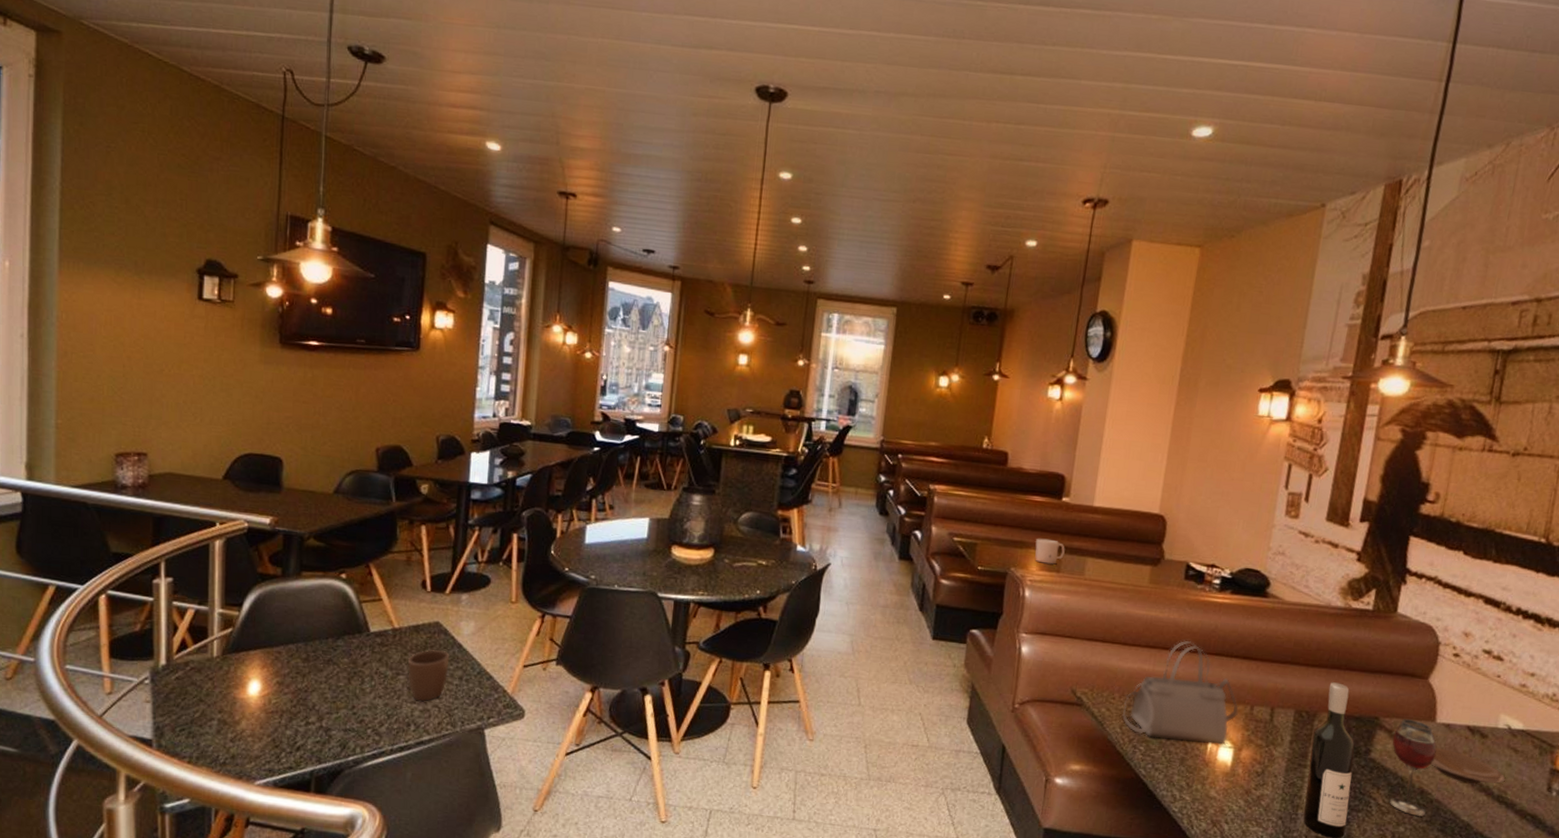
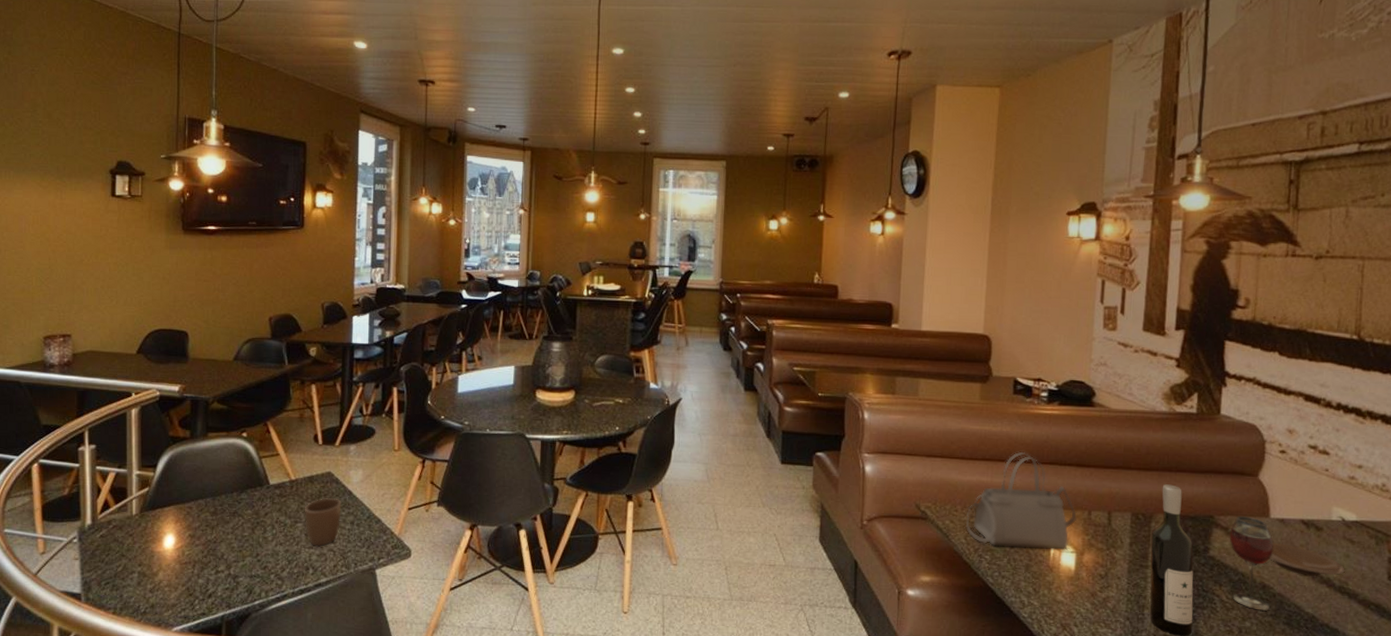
mug: present [1034,538,1065,564] -> none [870,363,898,387]

